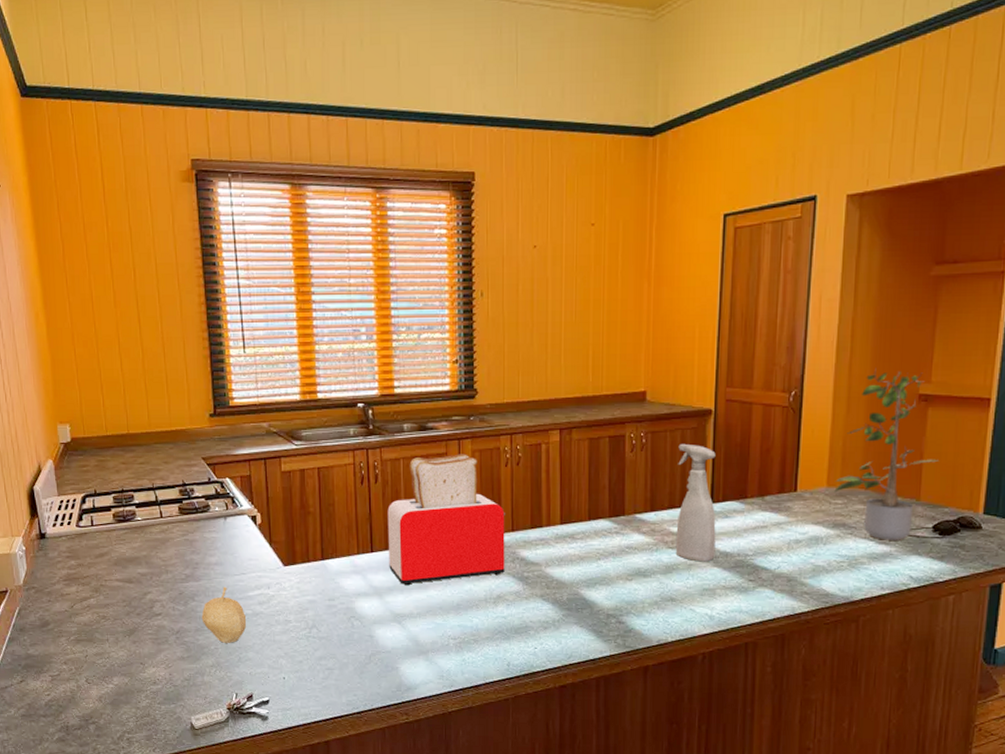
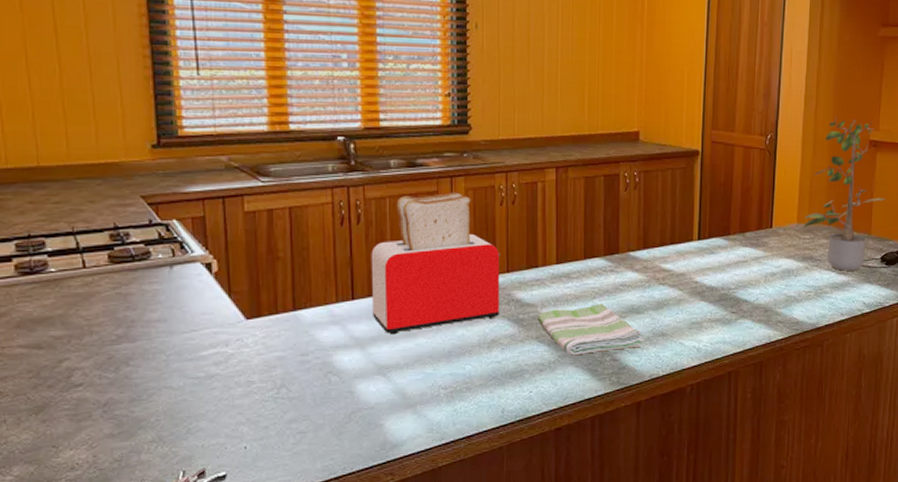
fruit: present [201,586,247,643] -> none [138,347,198,413]
dish towel: none [542,565,652,616] -> present [537,303,645,356]
spray bottle: present [675,443,716,562] -> none [666,183,703,297]

